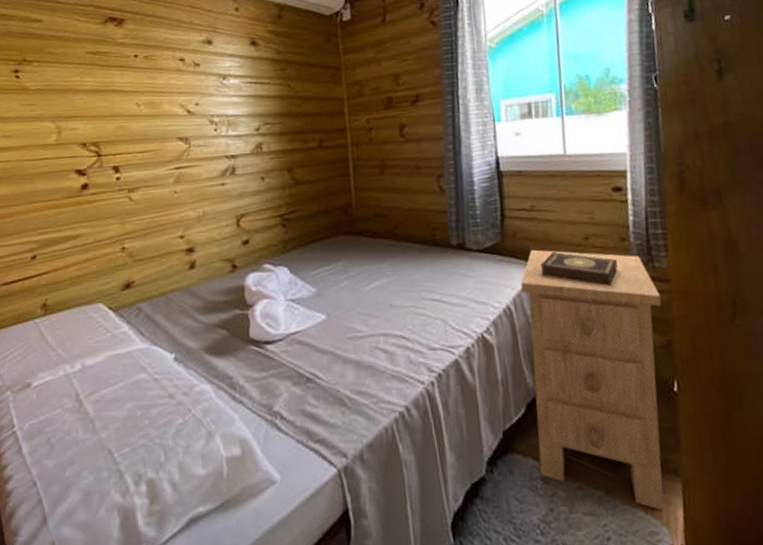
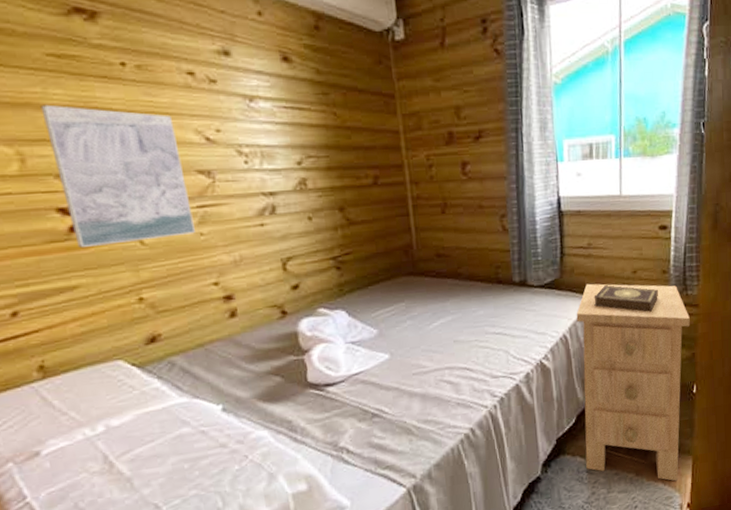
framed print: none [77,89,171,203] -> present [40,104,195,249]

